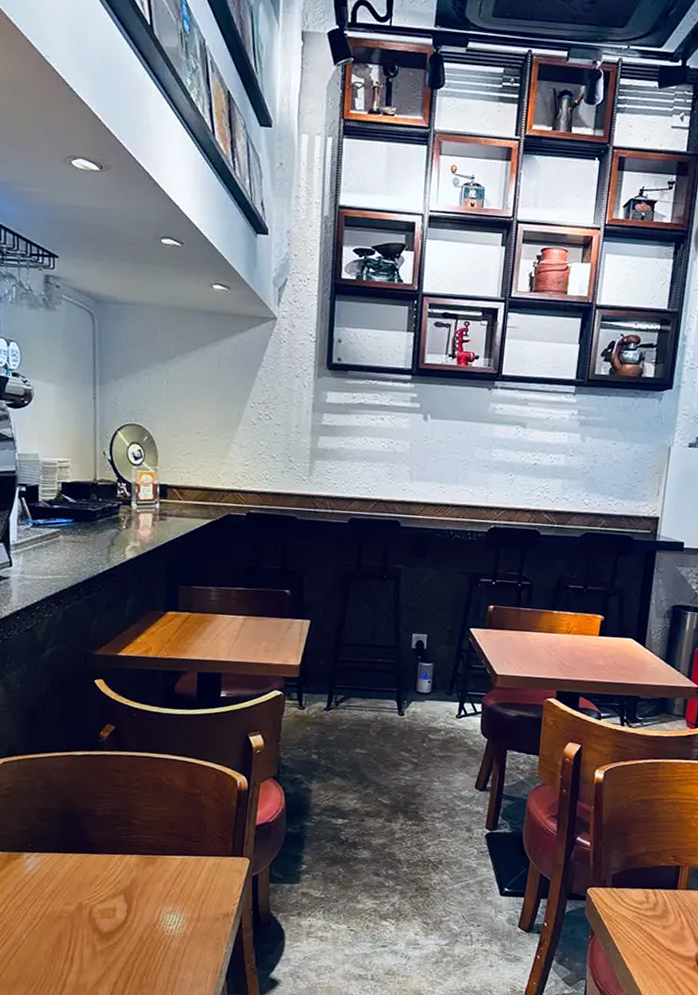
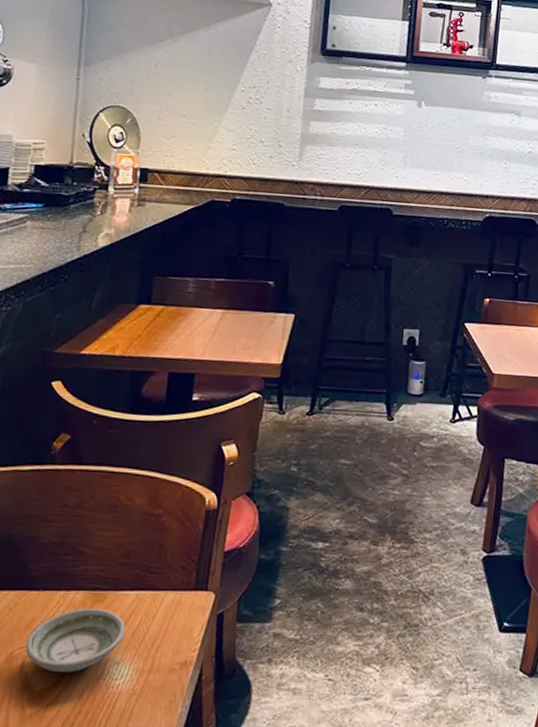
saucer: none [91,869,175,920] -> present [25,608,126,673]

